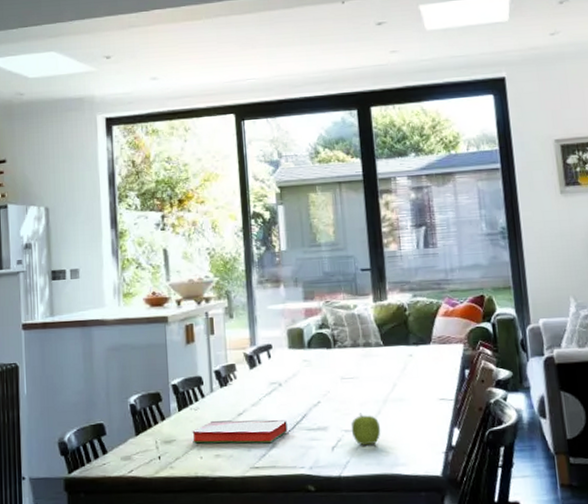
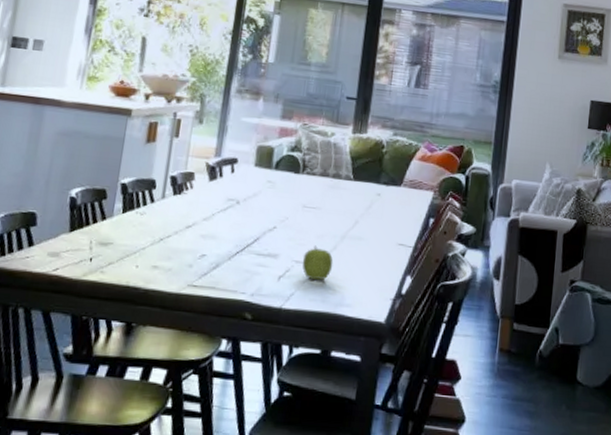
hardback book: present [192,420,288,444] -> none [131,228,237,263]

